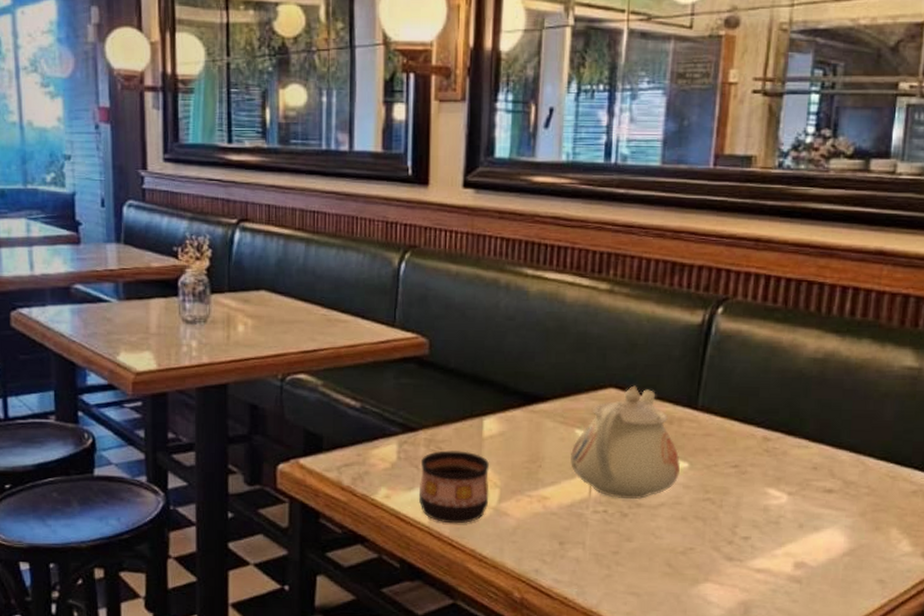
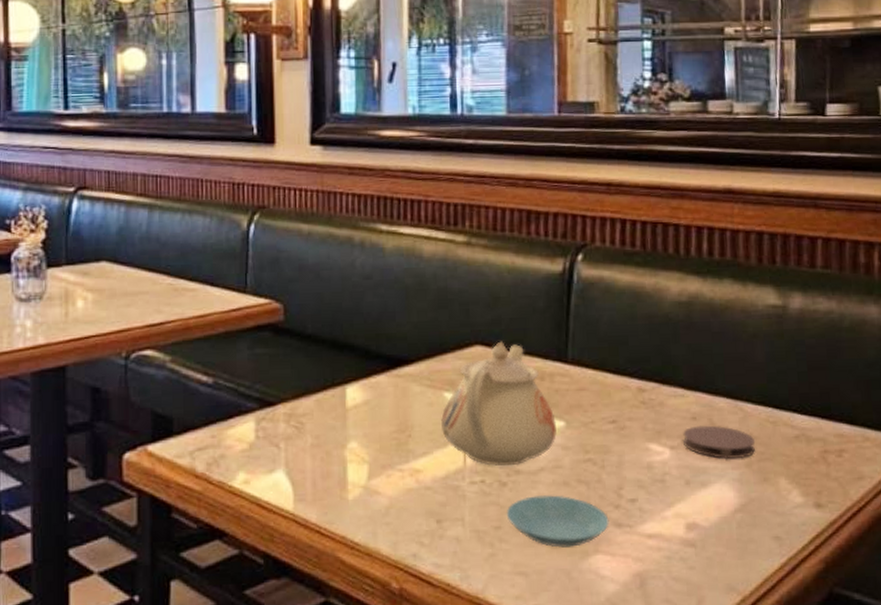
cup: present [419,450,490,524] -> none [281,424,358,508]
saucer: none [624,527,721,575] -> present [506,495,609,548]
coaster: none [801,475,873,509] -> present [682,425,756,460]

